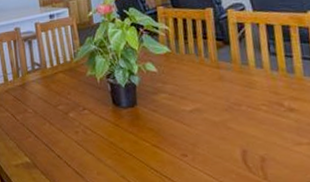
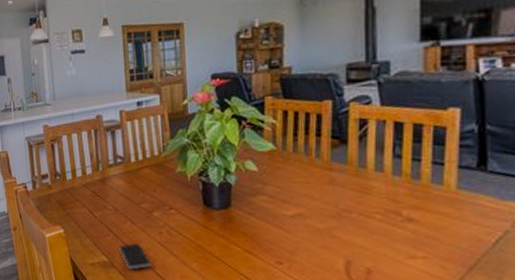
smartphone: none [40,144,70,169] -> present [119,244,151,270]

